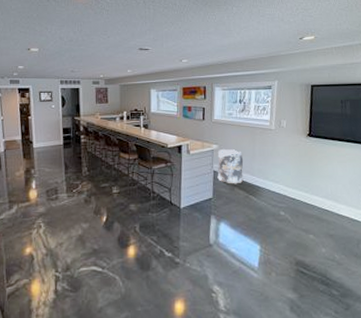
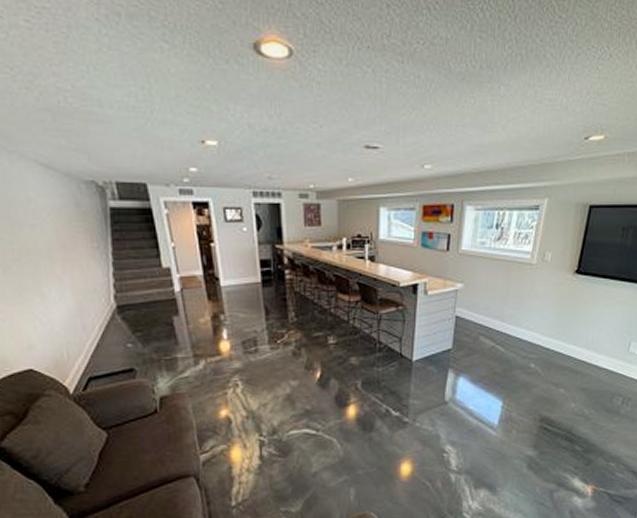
bag: present [217,148,244,184] -> none [460,288,494,332]

